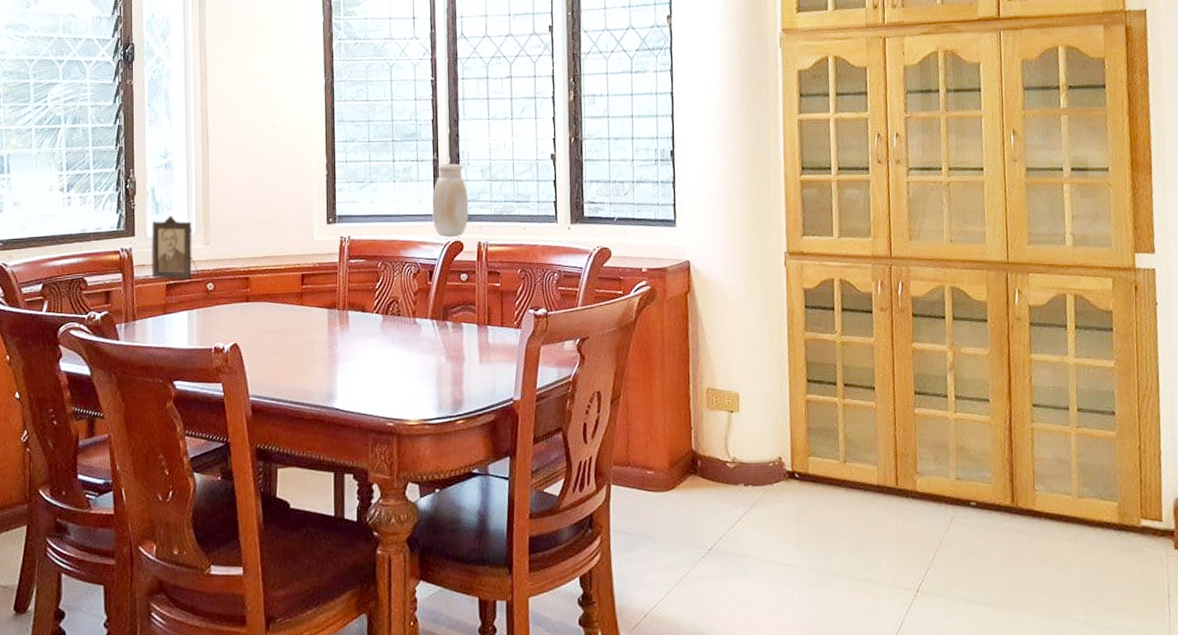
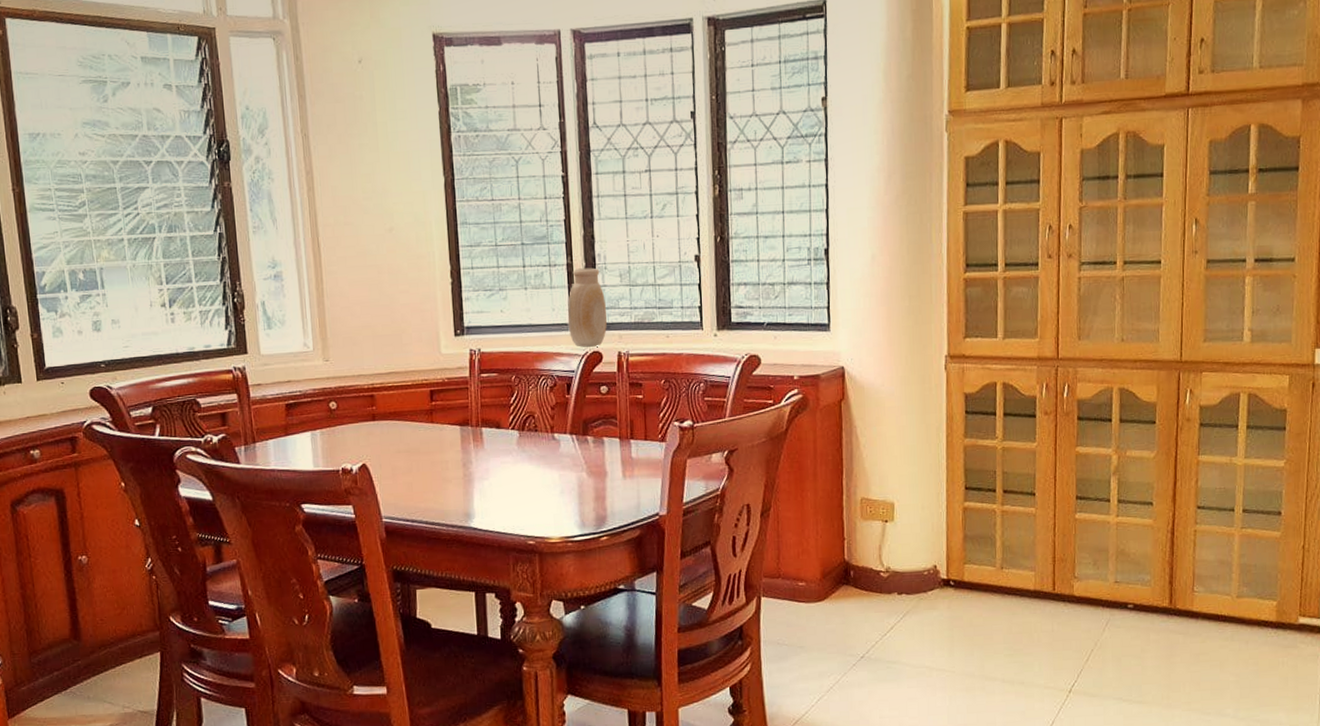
photo frame: present [152,215,199,280] -> none [265,330,320,399]

